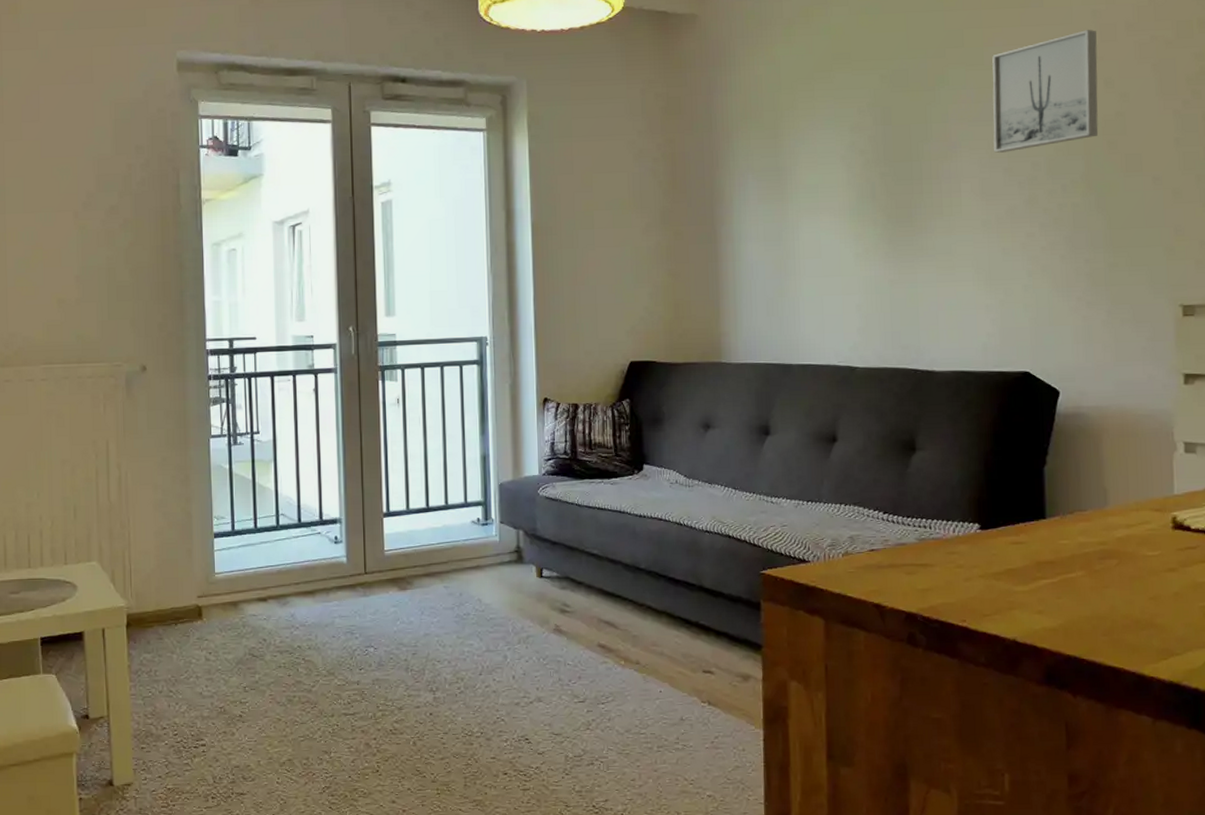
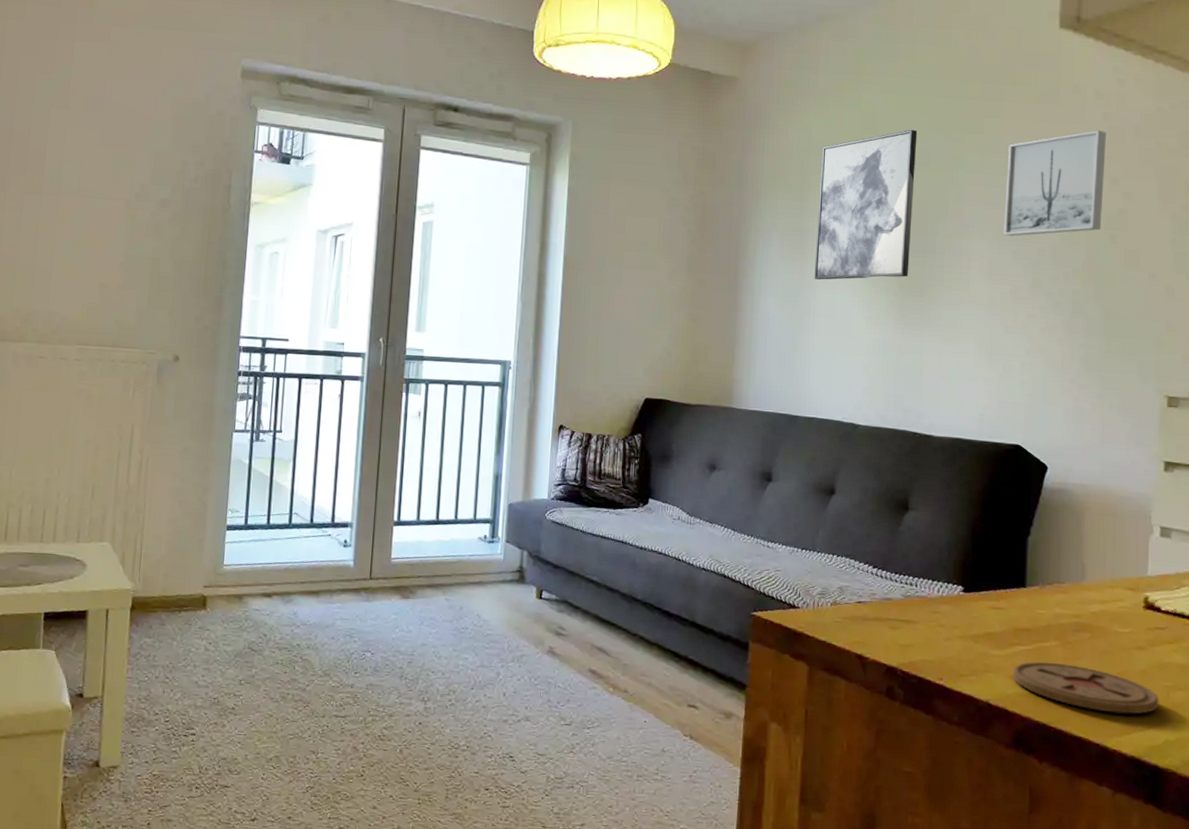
wall art: none [793,50,896,220] -> present [814,129,918,280]
coaster: none [1039,593,1196,639] -> present [1013,661,1159,714]

